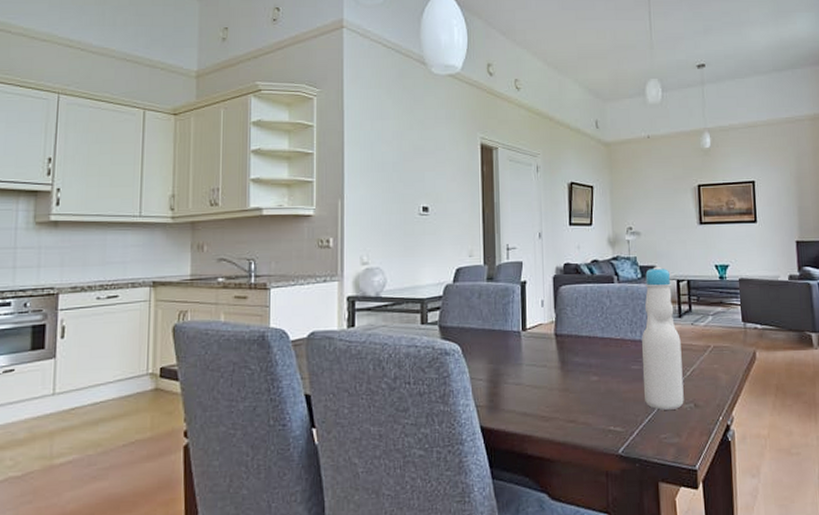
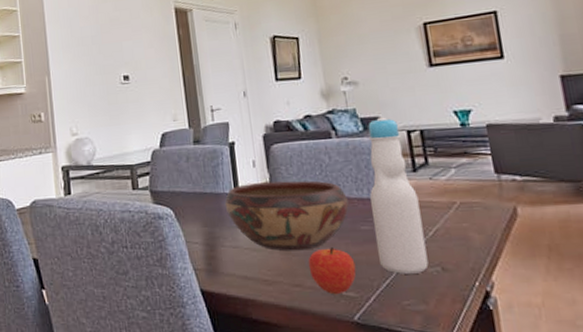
decorative bowl: none [511,321,623,389] -> present [224,180,349,252]
fruit: none [583,384,624,430] -> present [308,246,356,295]

